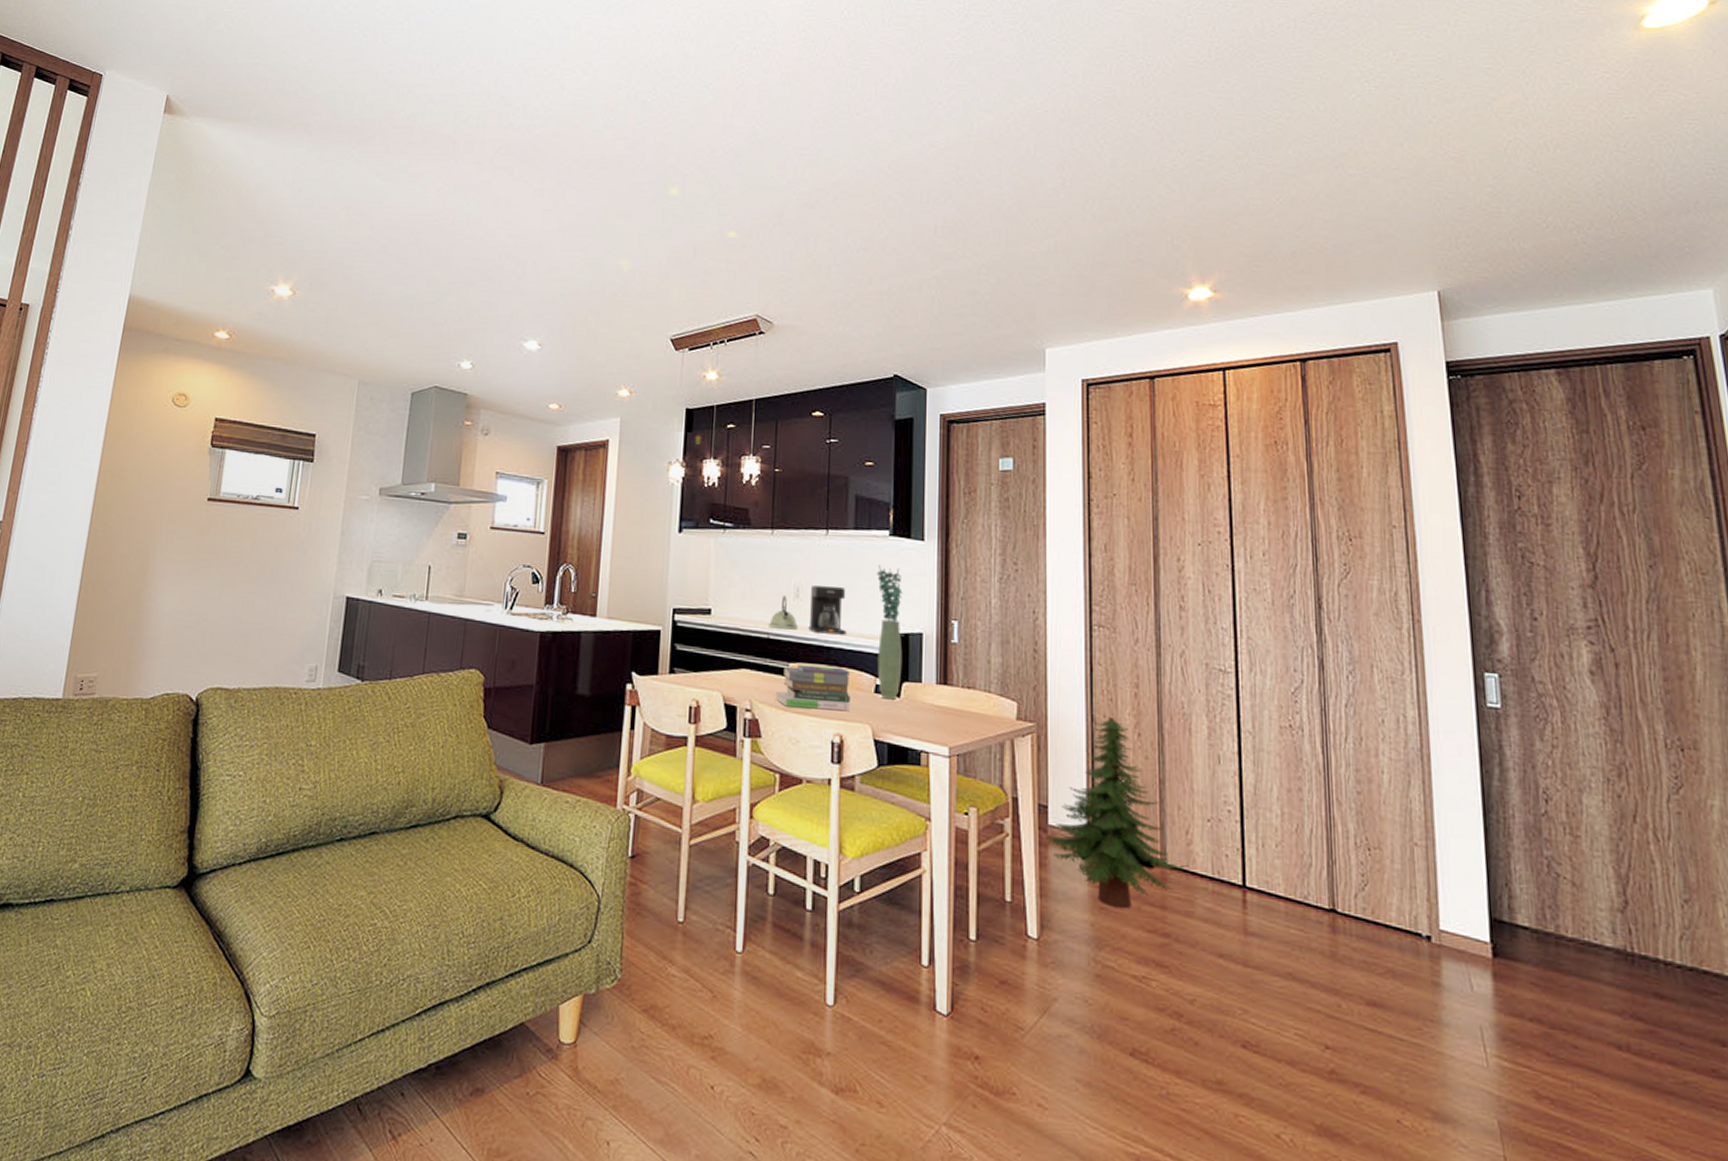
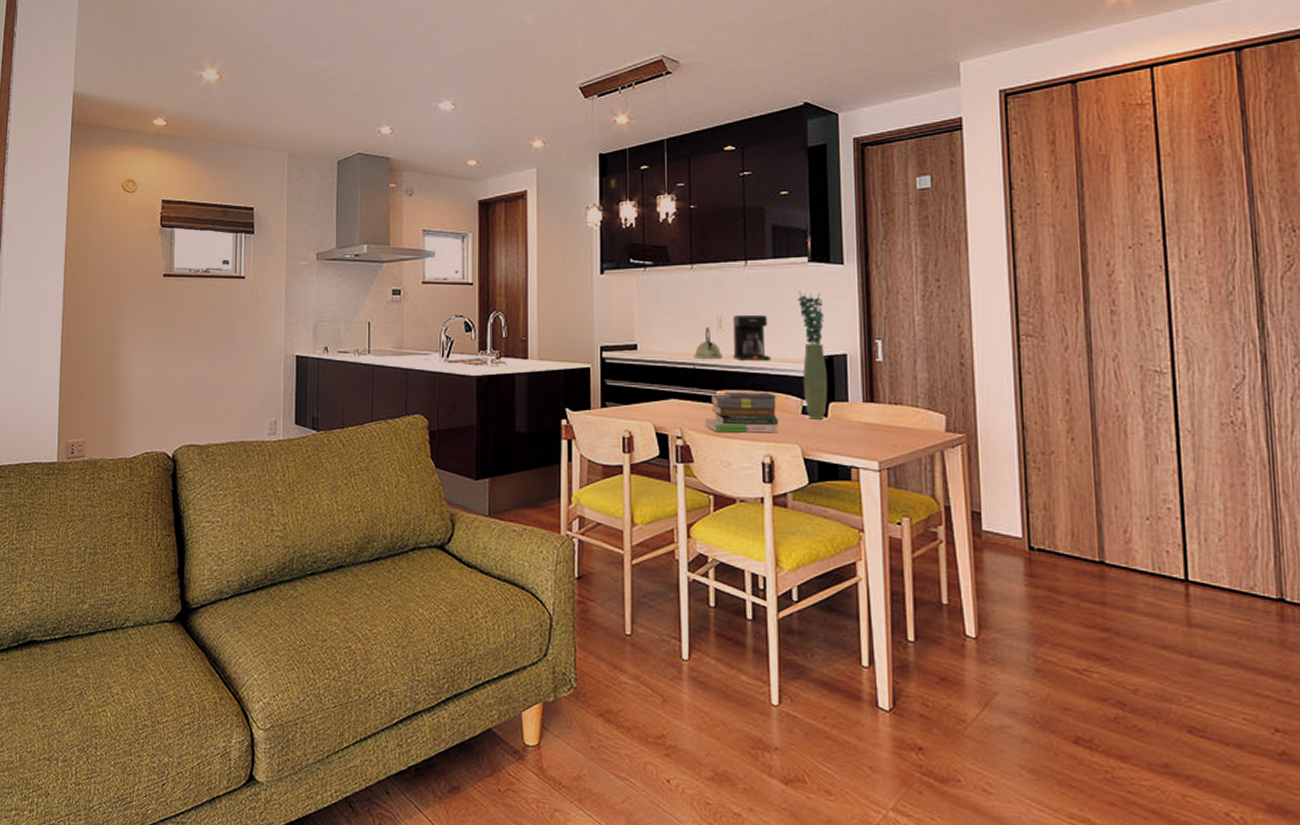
tree: present [1046,717,1187,909] -> none [981,424,1126,607]

